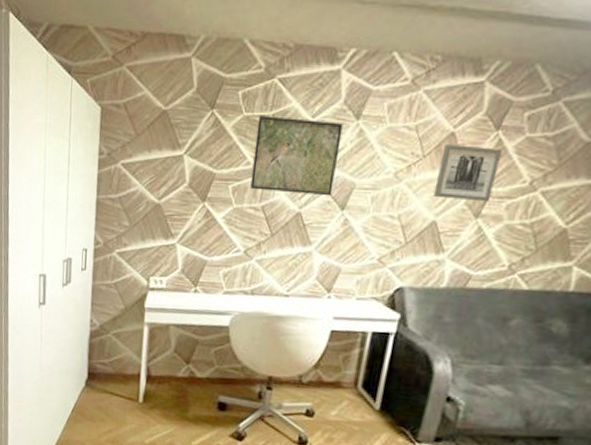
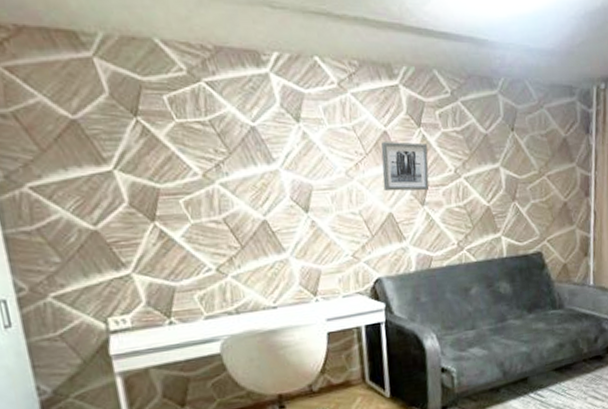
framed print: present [250,115,343,196] -> none [193,121,293,202]

